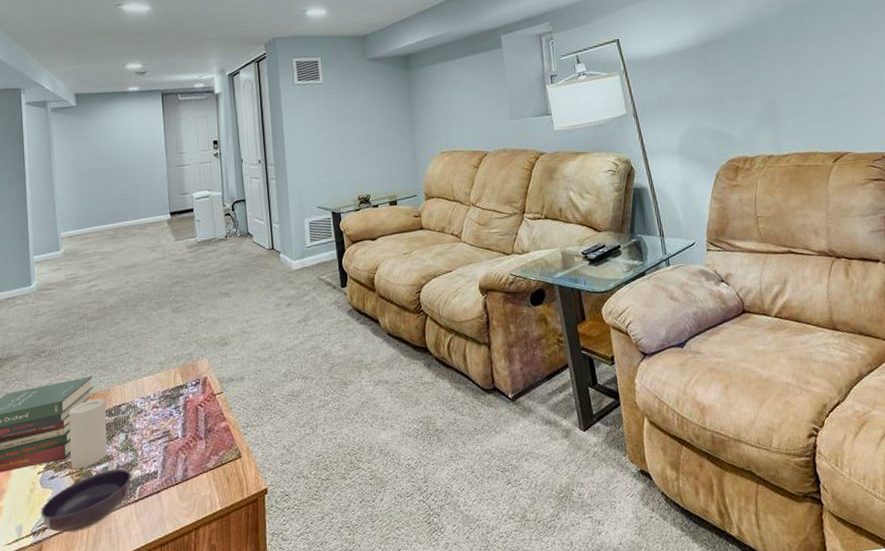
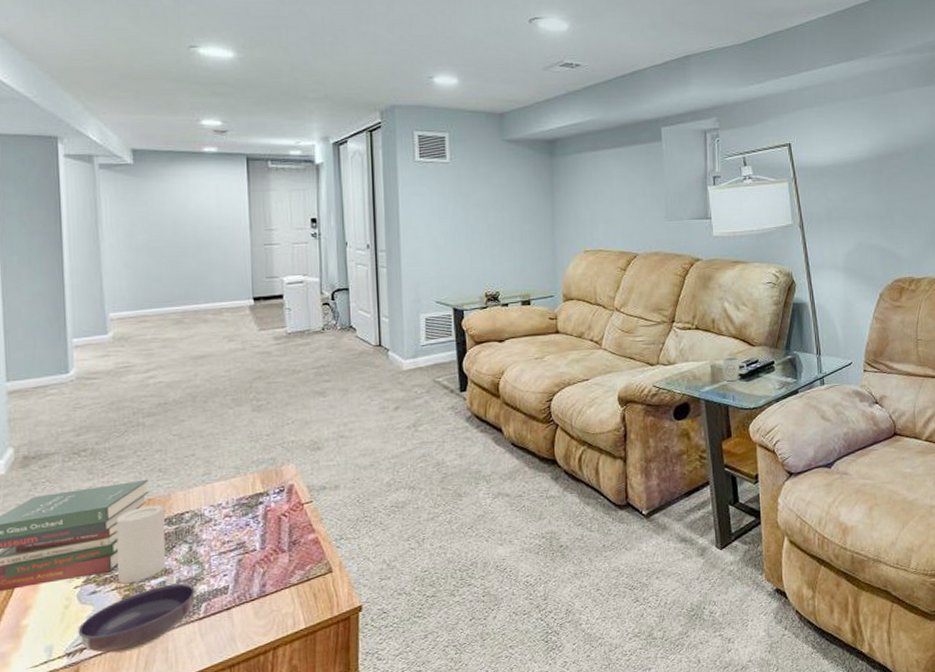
mug: none [572,242,596,267] -> present [722,356,747,382]

